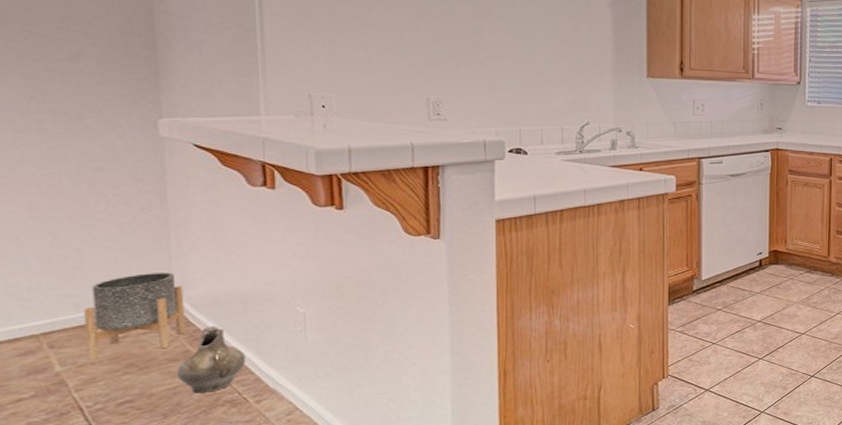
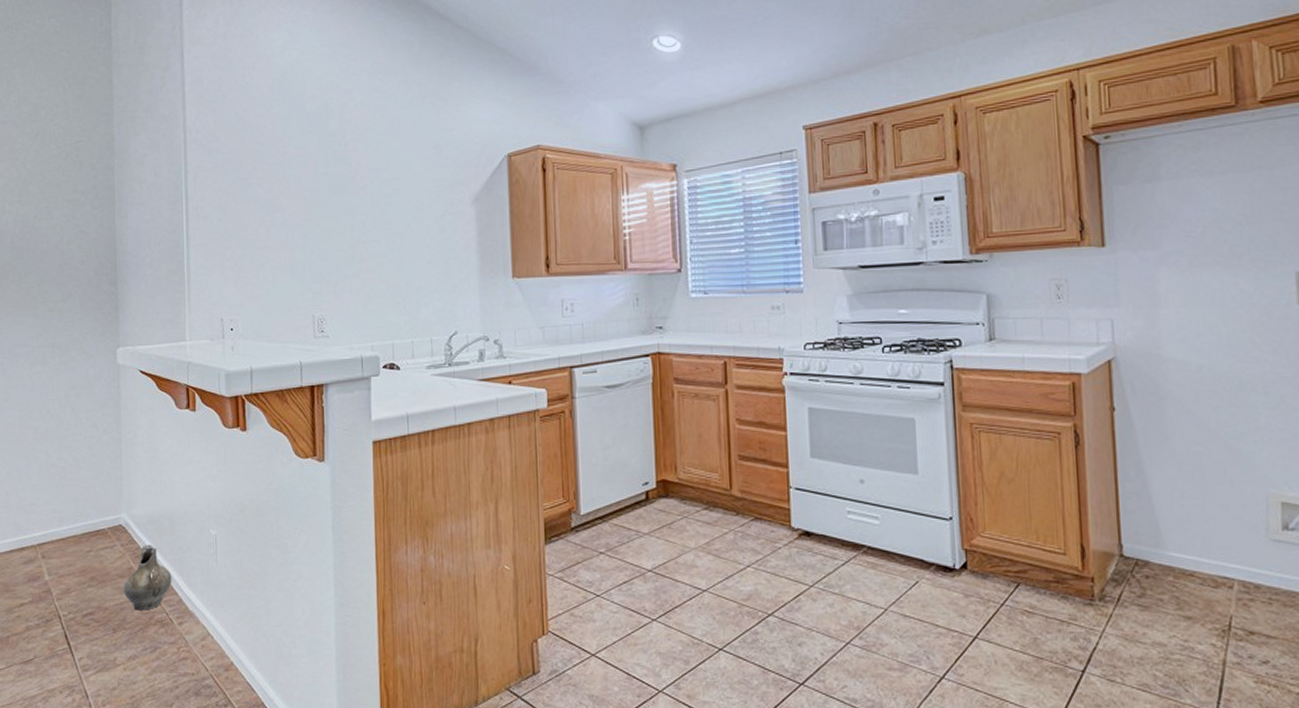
planter: present [84,272,186,360] -> none [65,491,131,572]

